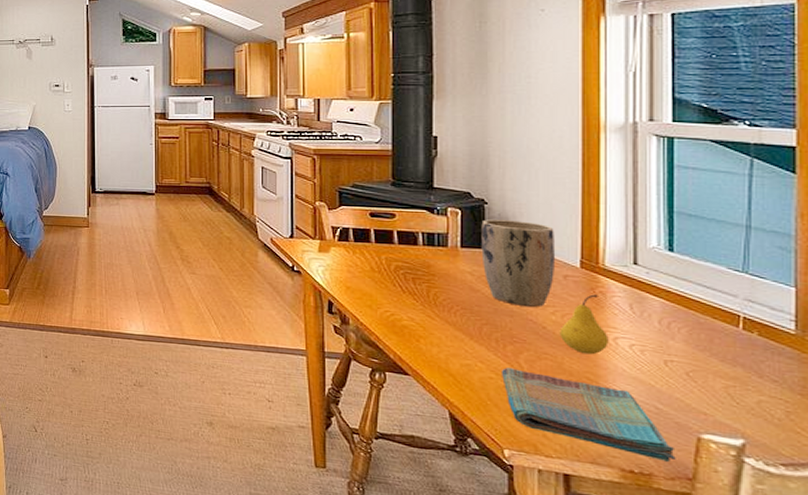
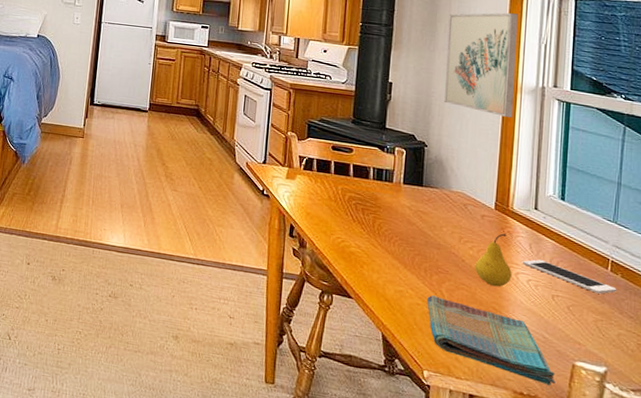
plant pot: present [481,219,554,308] -> none [419,160,477,242]
wall art: none [504,40,597,162] -> present [444,12,518,118]
cell phone: none [623,321,753,356] -> present [523,259,617,294]

